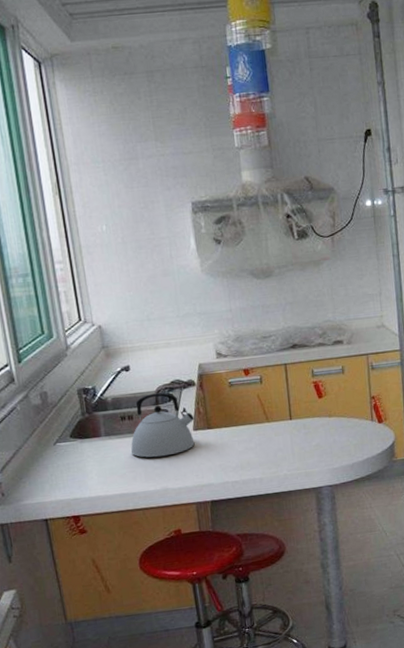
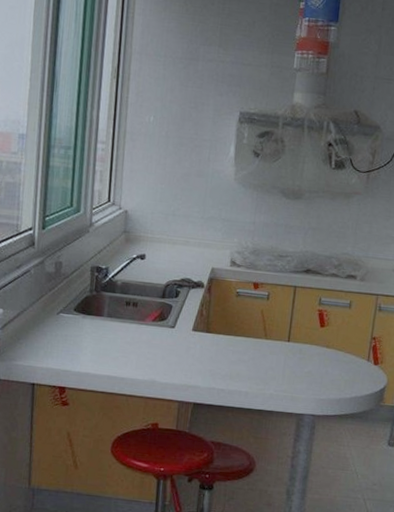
kettle: present [130,392,195,458] -> none [128,286,196,350]

